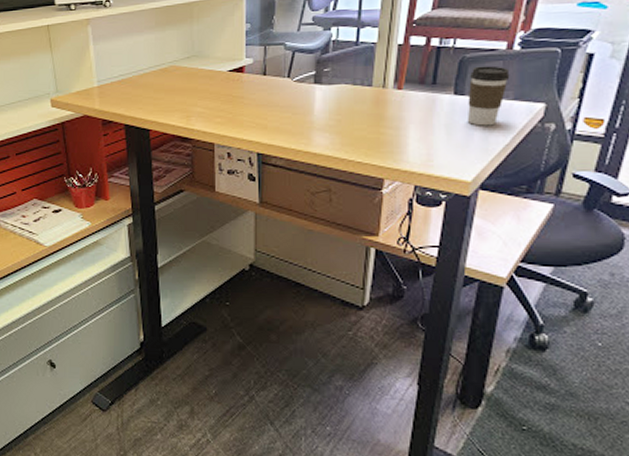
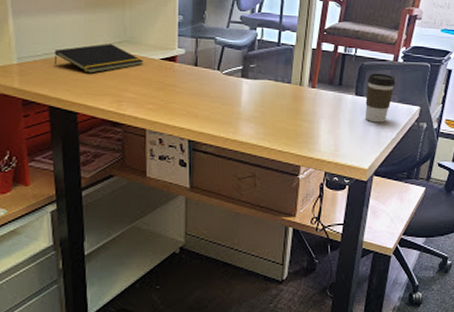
notepad: none [129,60,211,91] -> present [55,44,143,74]

